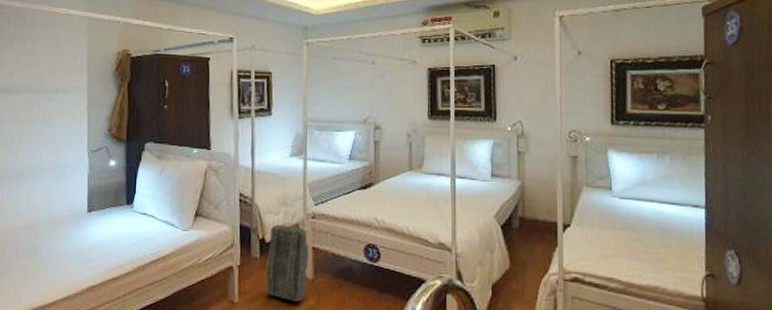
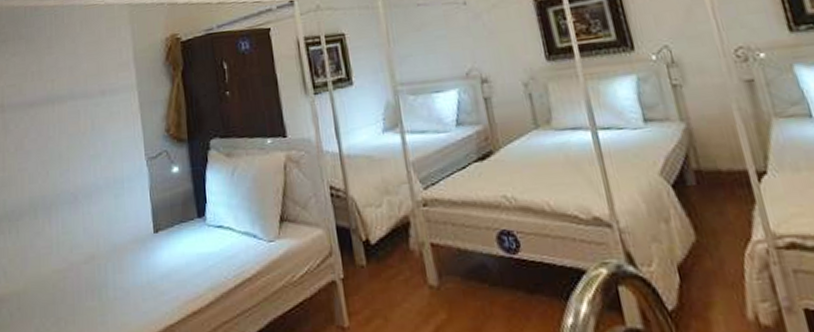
backpack: present [265,222,308,302] -> none [373,215,433,318]

